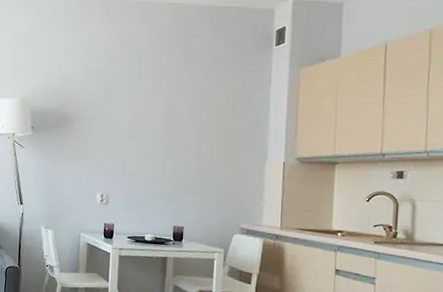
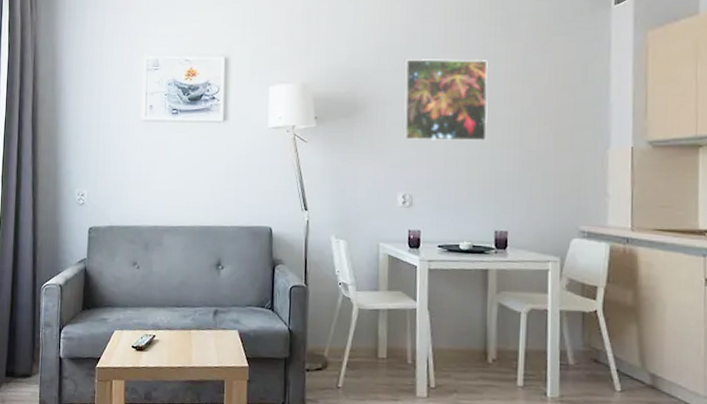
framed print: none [103,82,174,153] -> present [403,58,488,141]

